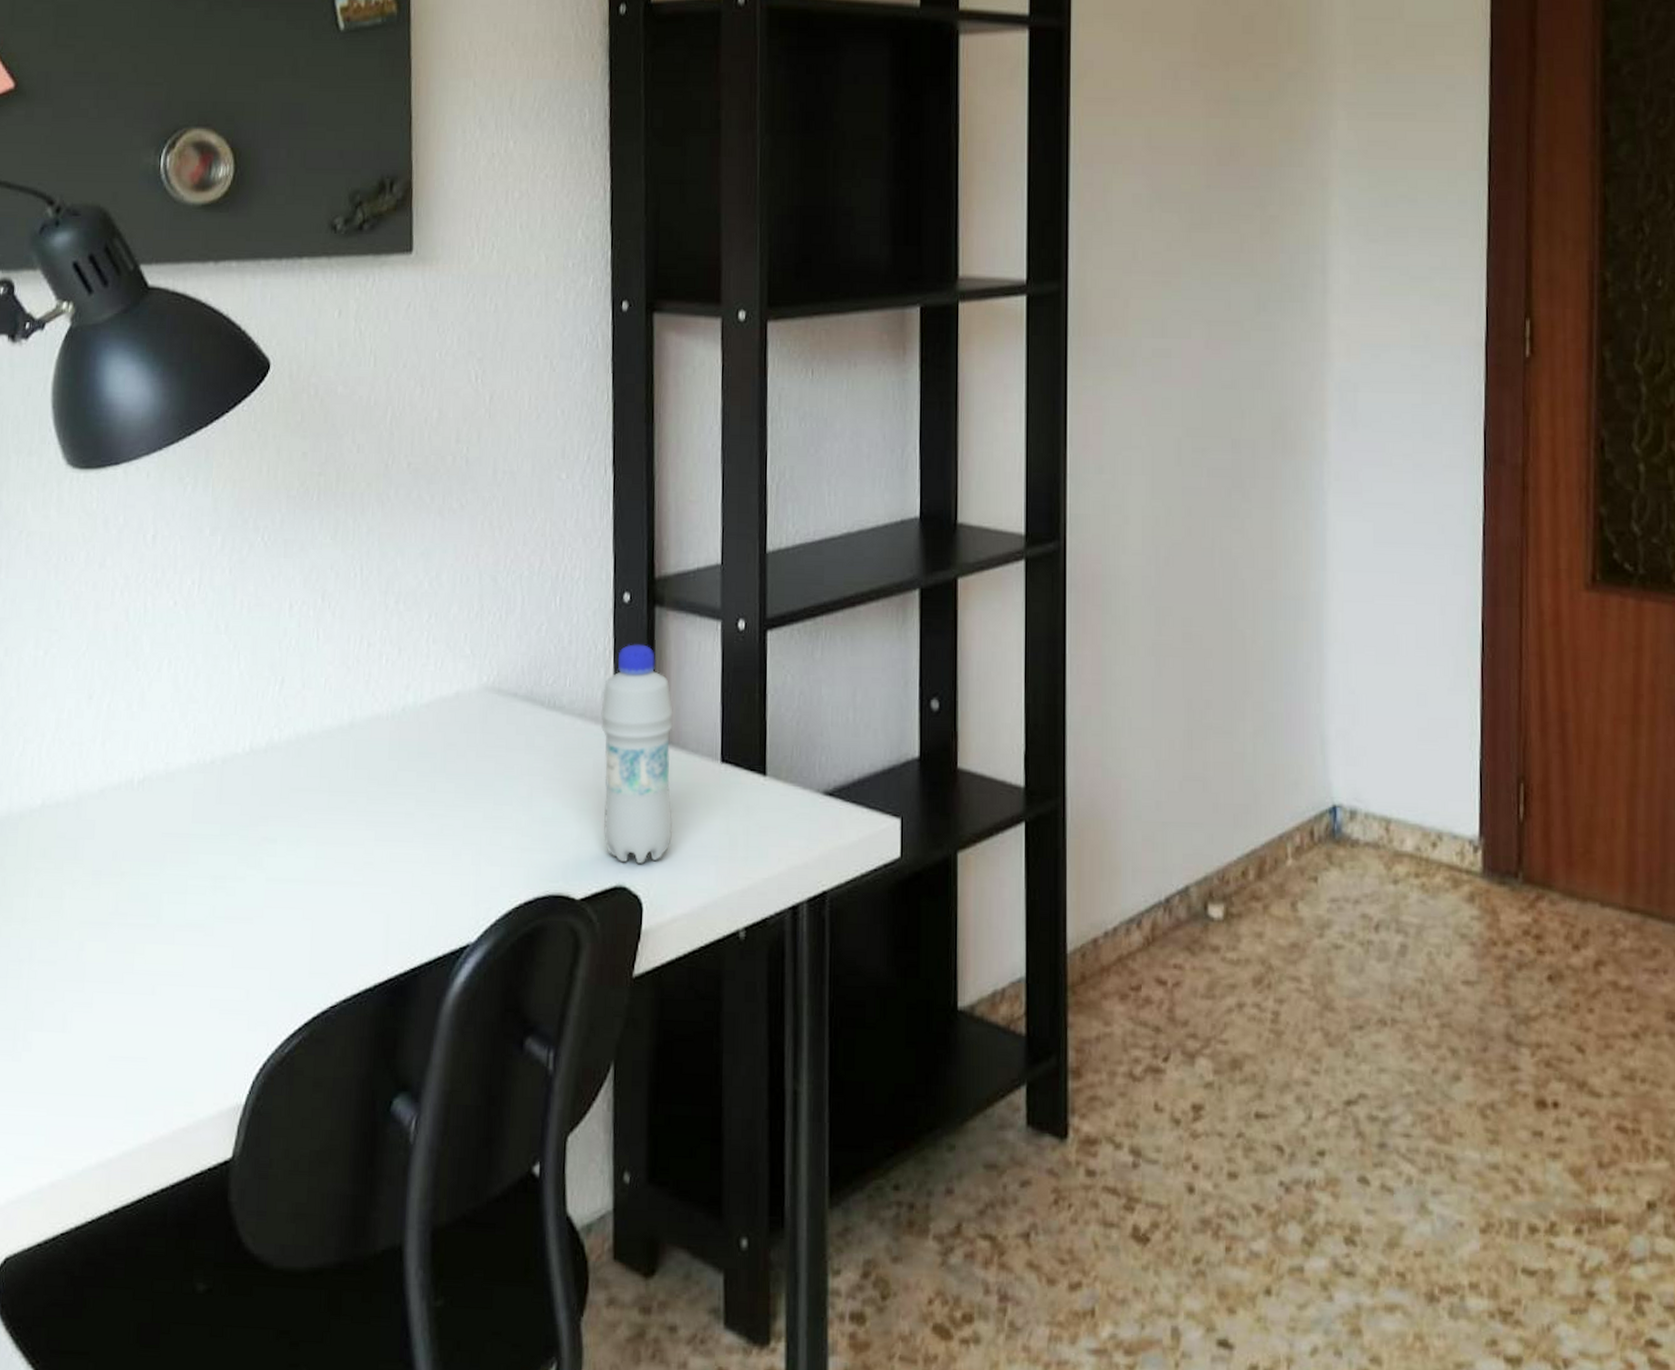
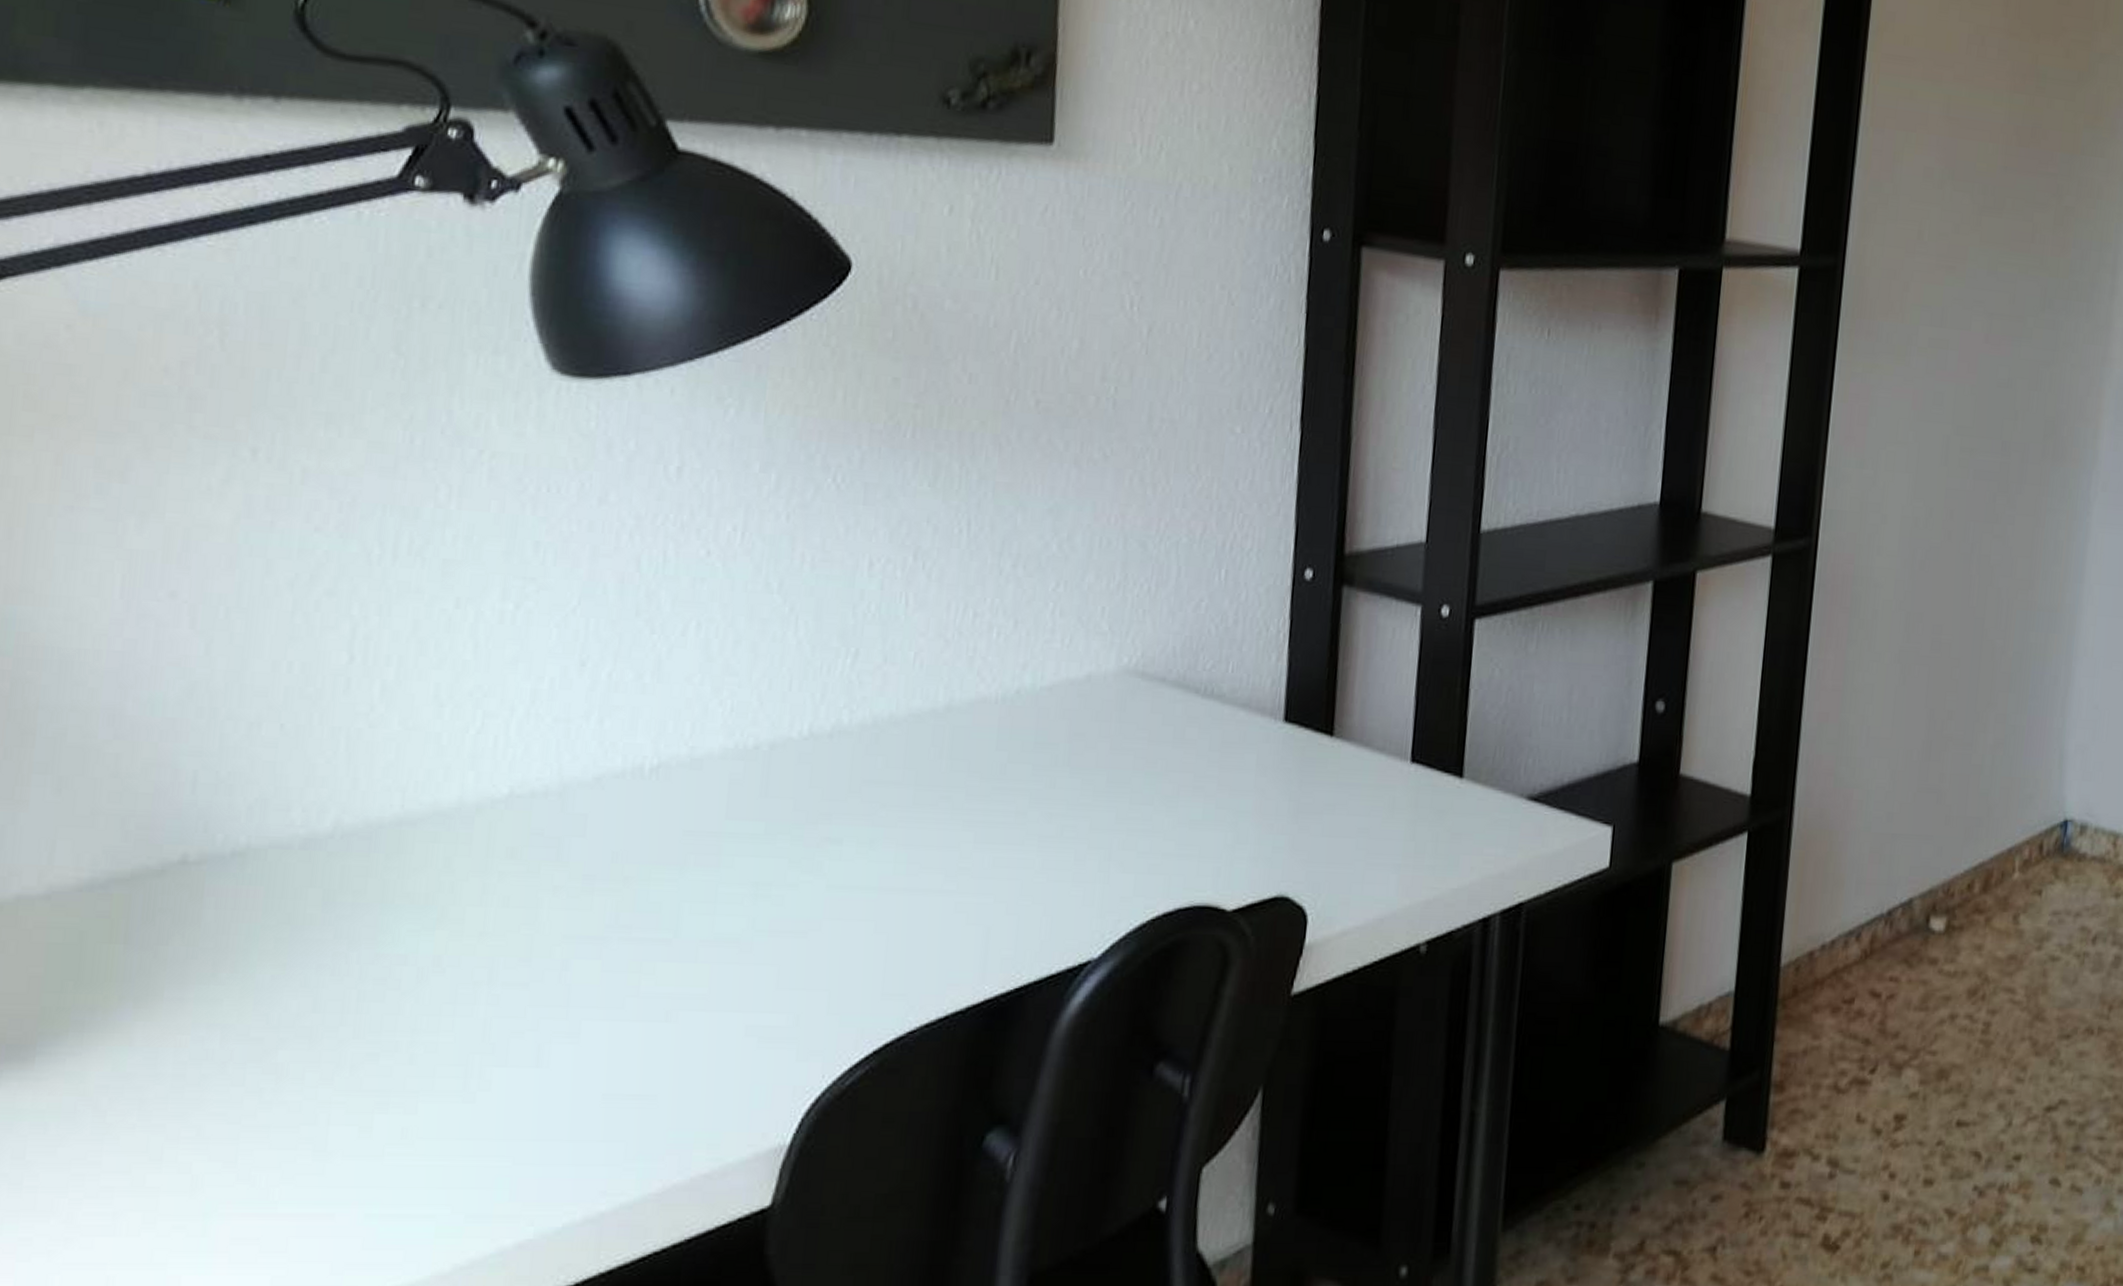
bottle: present [601,644,673,864] -> none [1265,627,1358,872]

